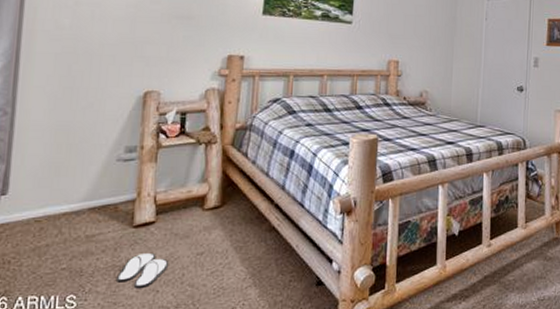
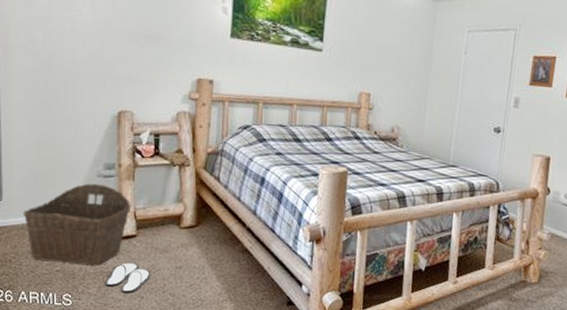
wicker basket: none [29,169,151,260] -> present [22,183,130,266]

